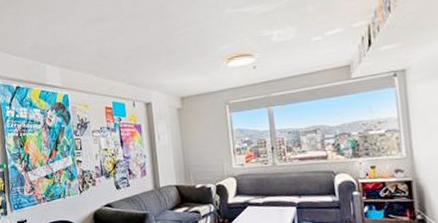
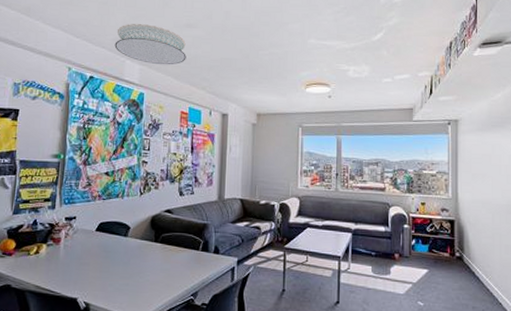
ceiling light: none [33,26,102,65] -> present [114,24,186,65]

